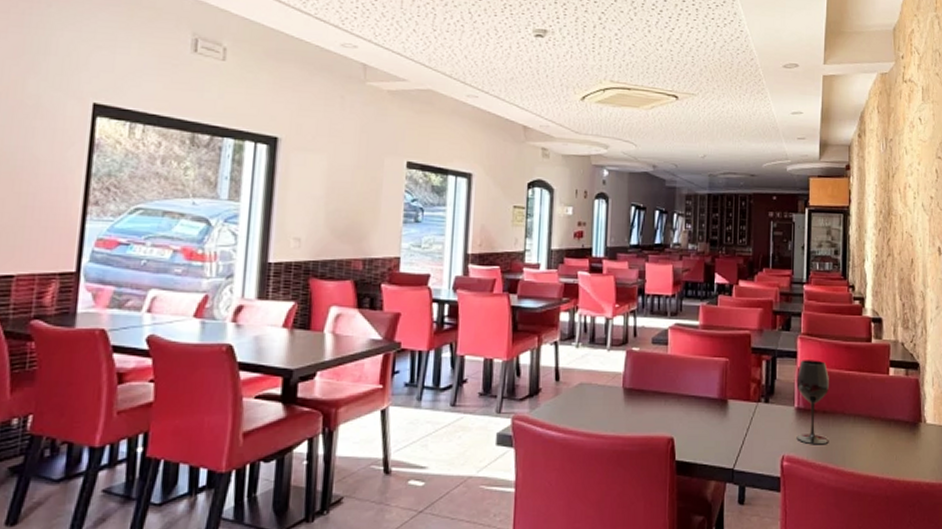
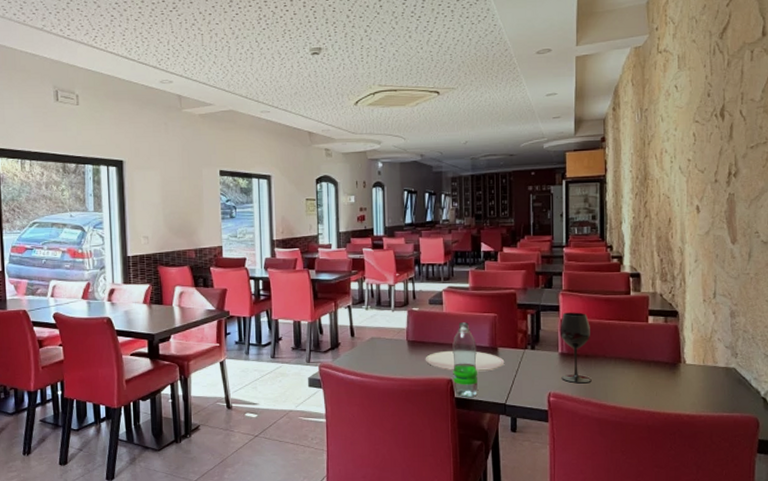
plate: none [643,403,735,429] -> present [425,351,505,372]
bottle: none [674,367,704,460] -> present [452,322,478,397]

